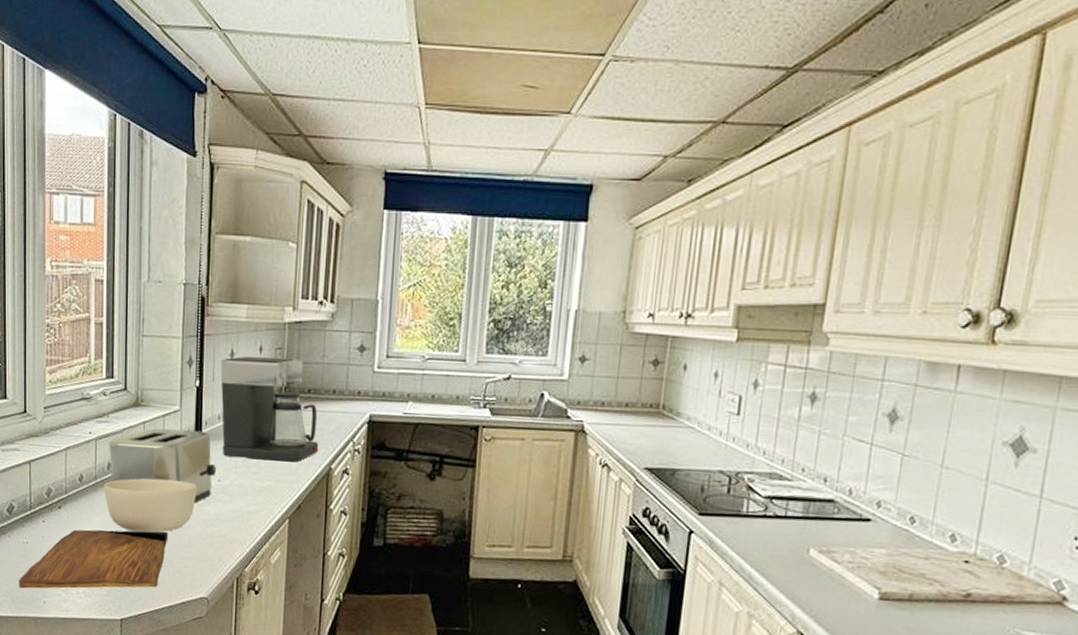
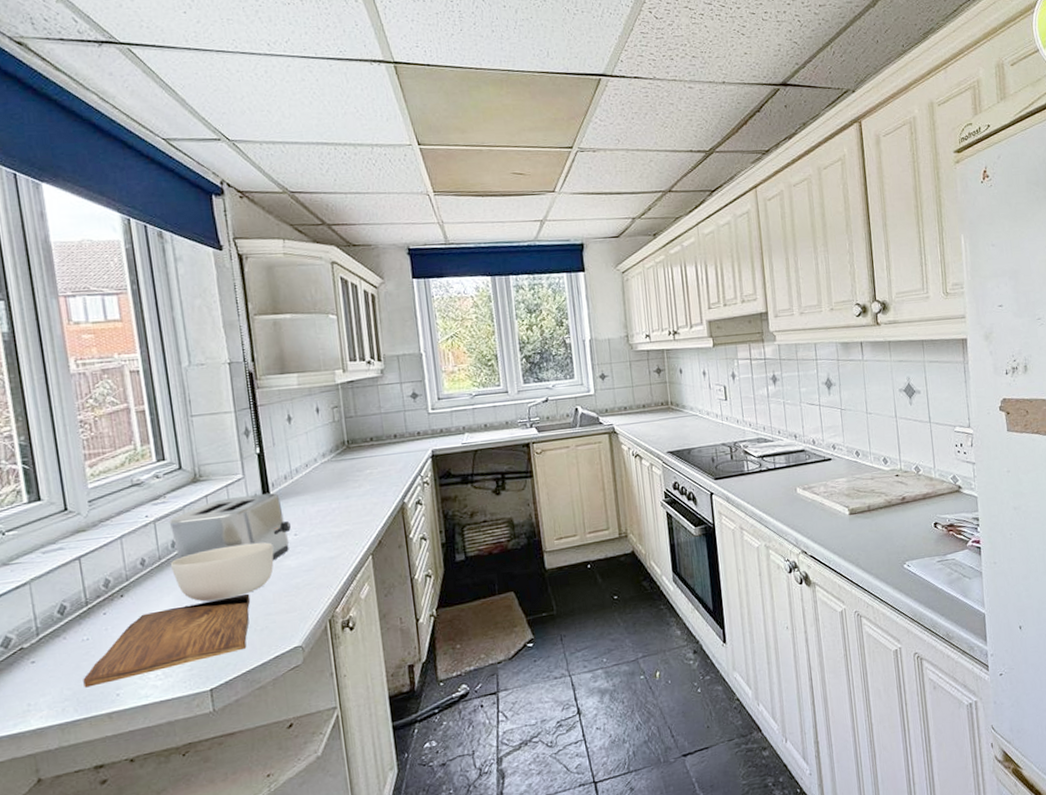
coffee maker: present [221,356,319,462] -> none [279,413,390,512]

